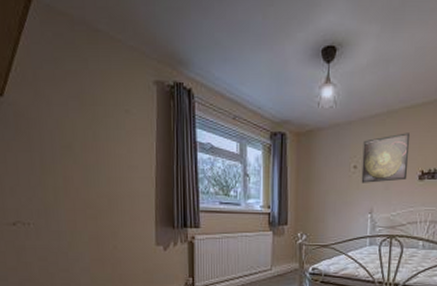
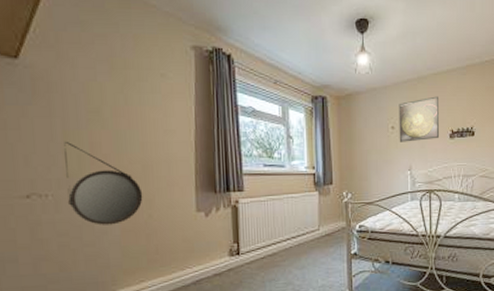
home mirror: none [42,175,109,253] -> present [64,142,143,225]

